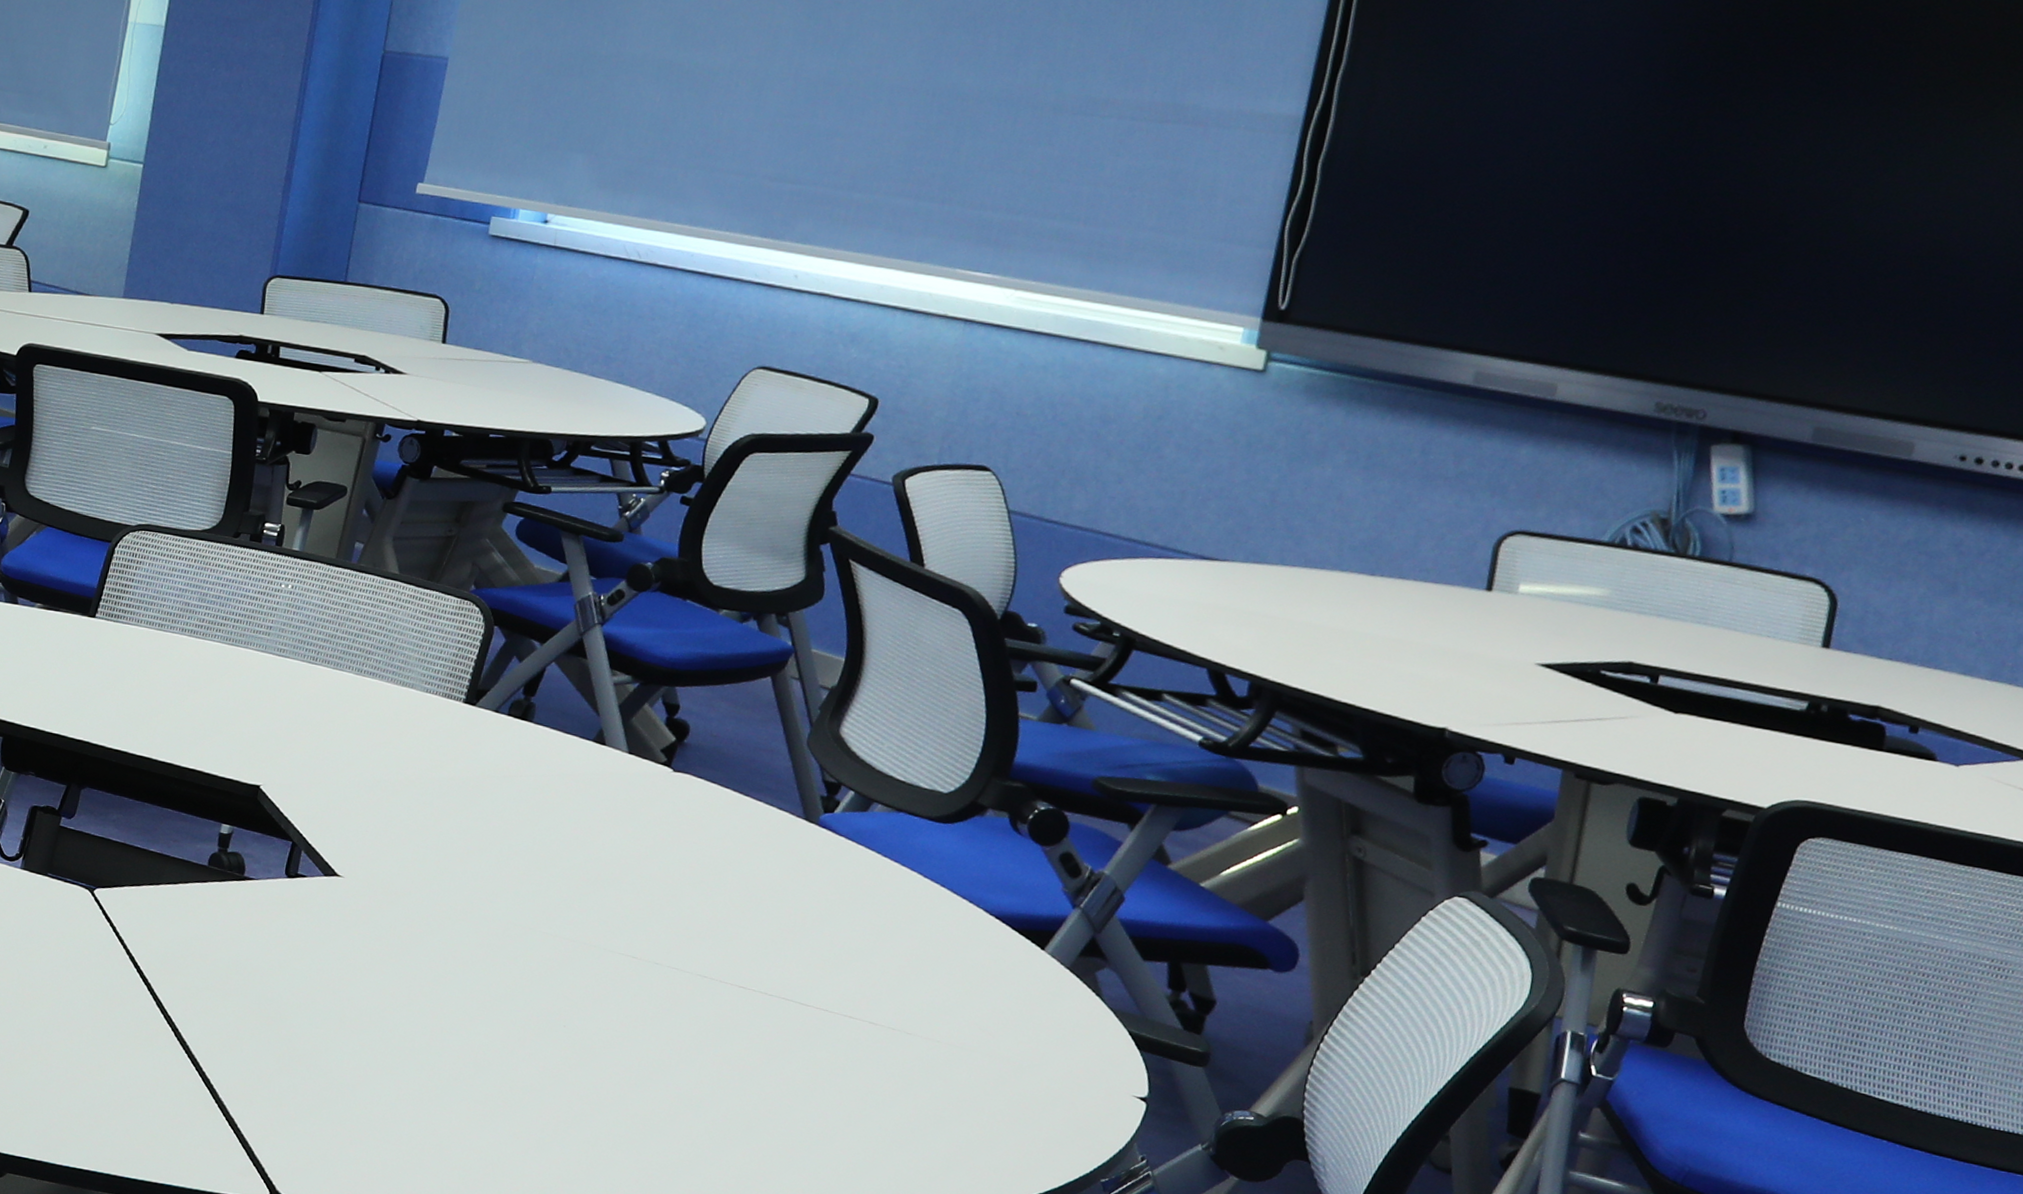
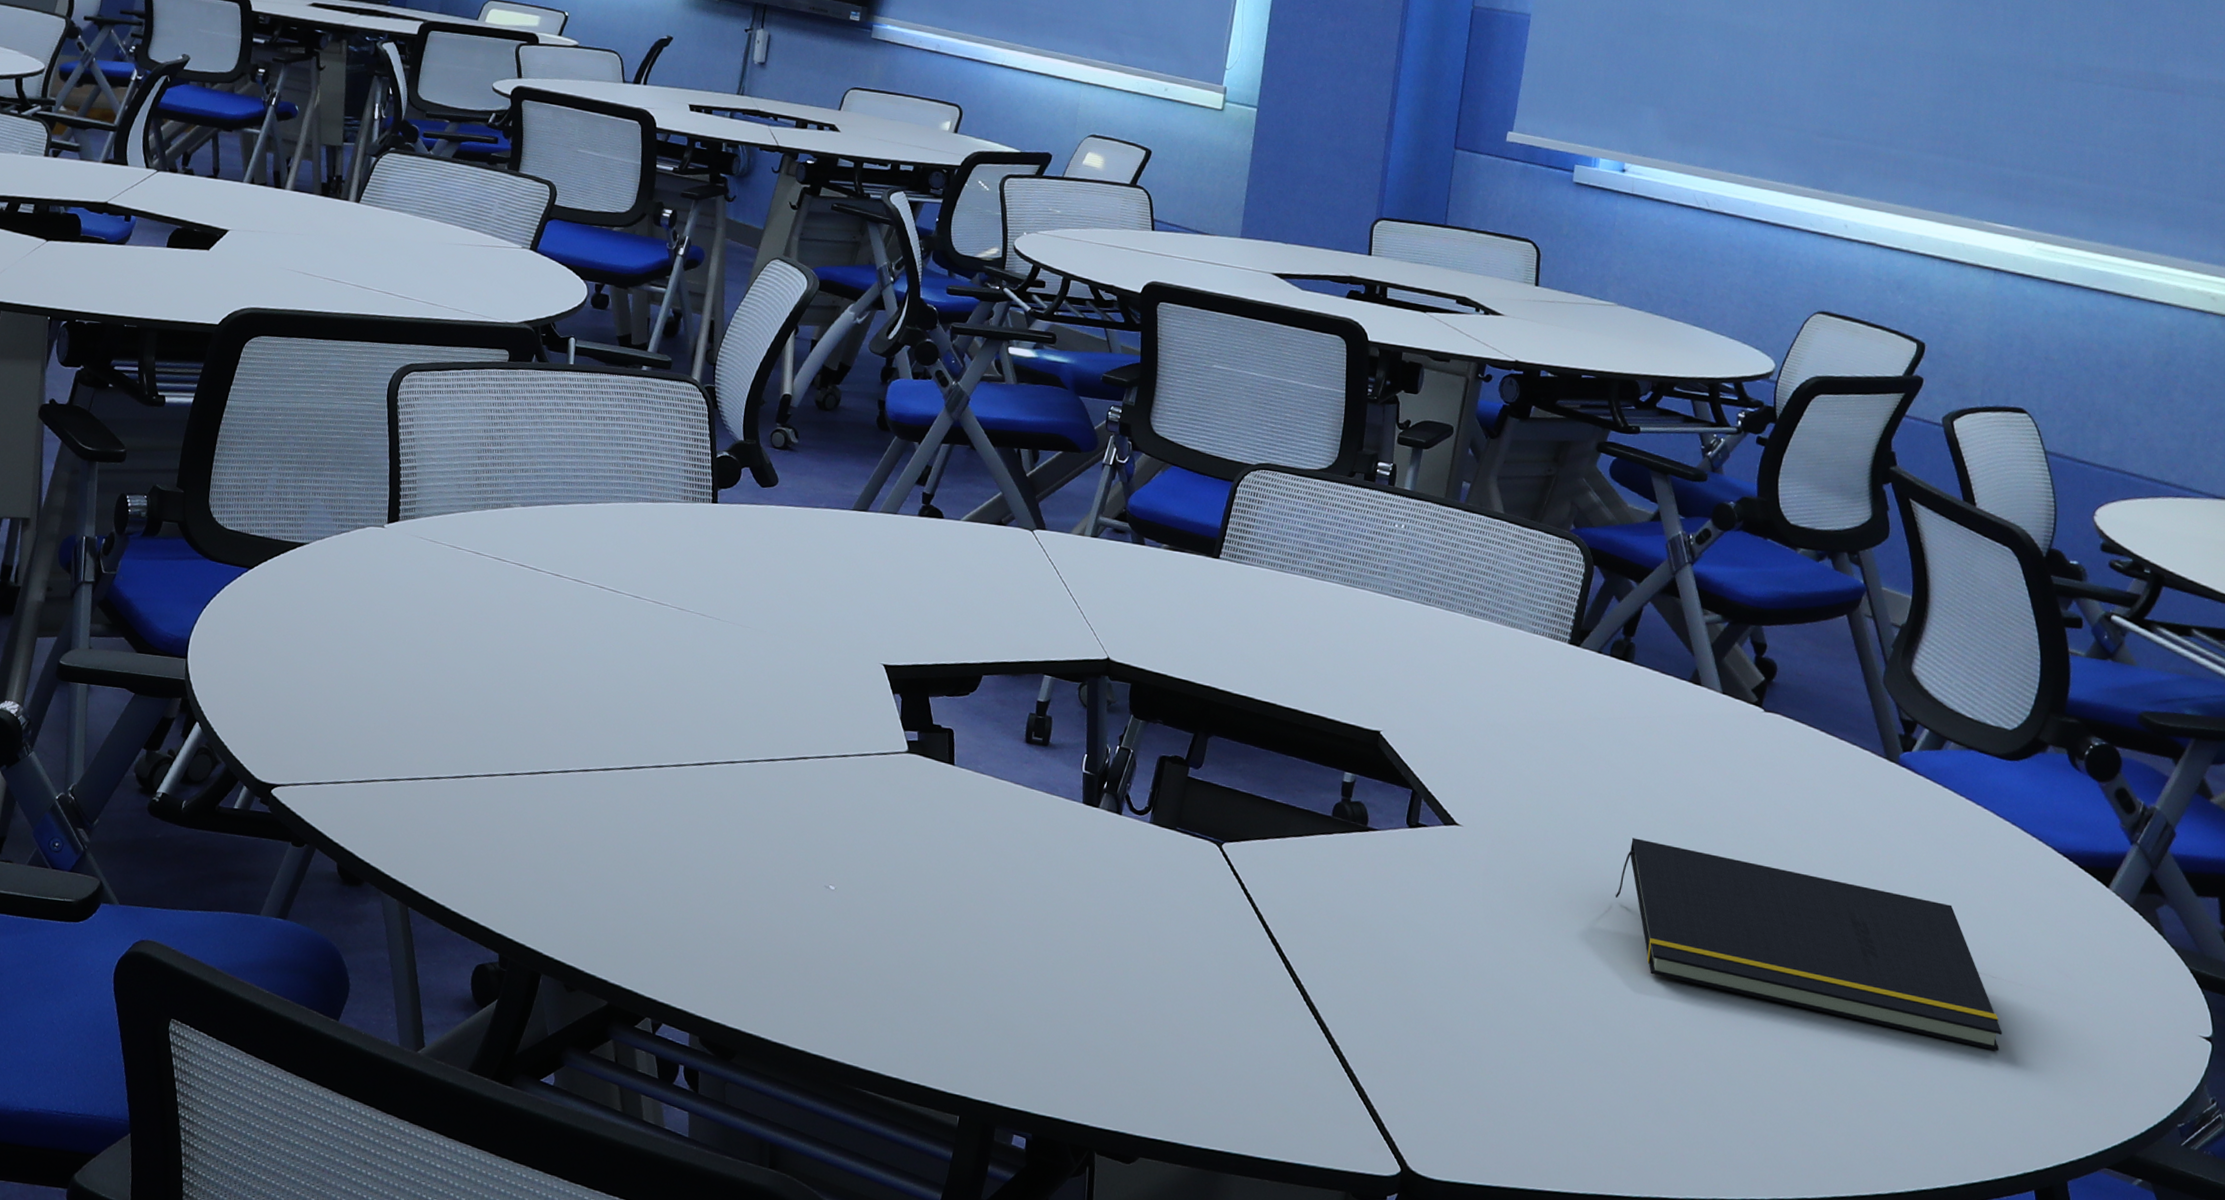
notepad: none [502,891,914,1103] -> present [1615,837,2002,1051]

